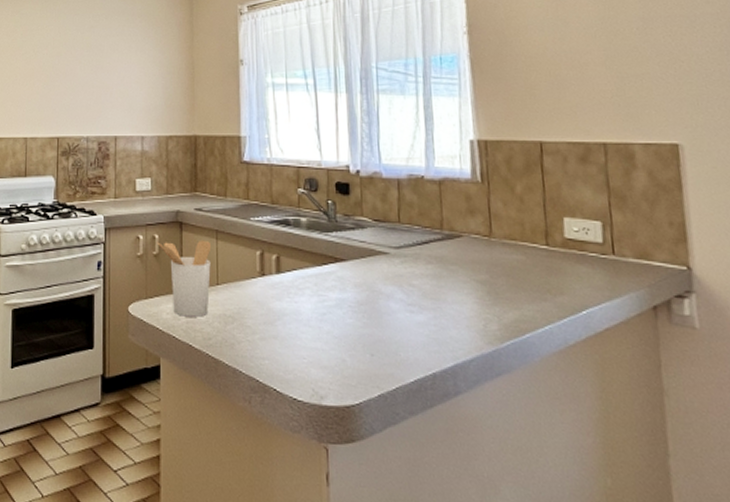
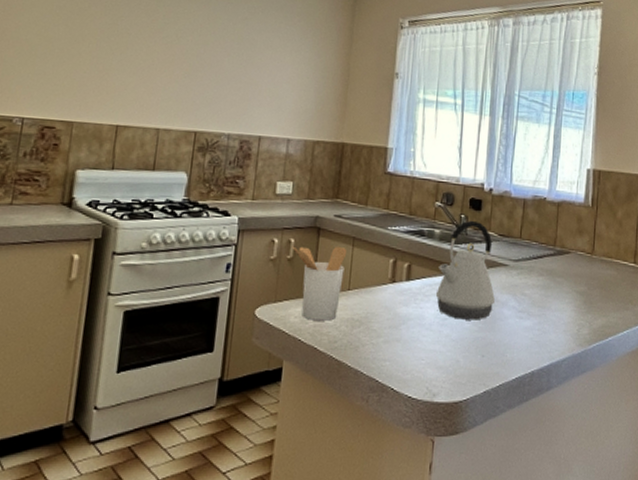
kettle: none [309,205,379,315] -> present [435,220,496,320]

